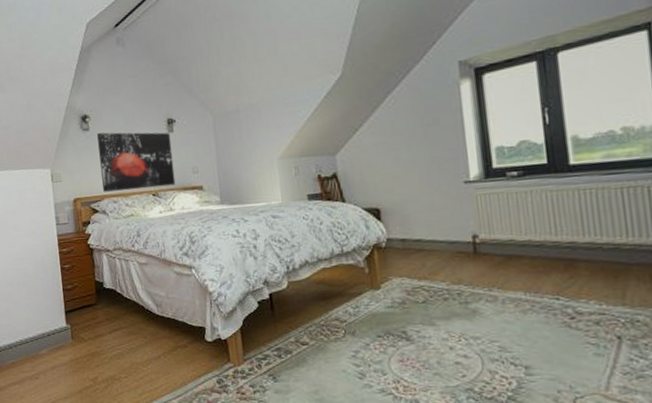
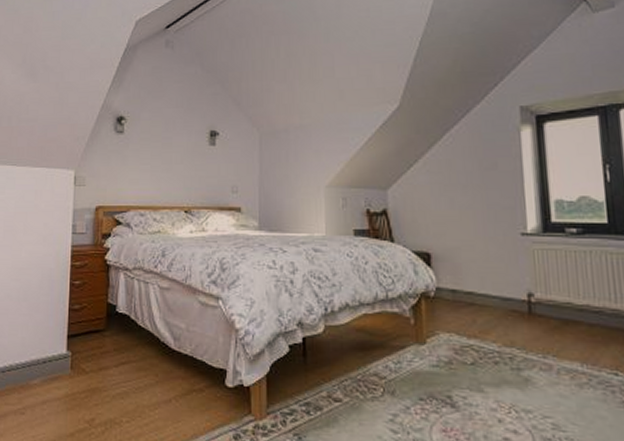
wall art: present [97,132,176,192] -> none [131,137,212,204]

